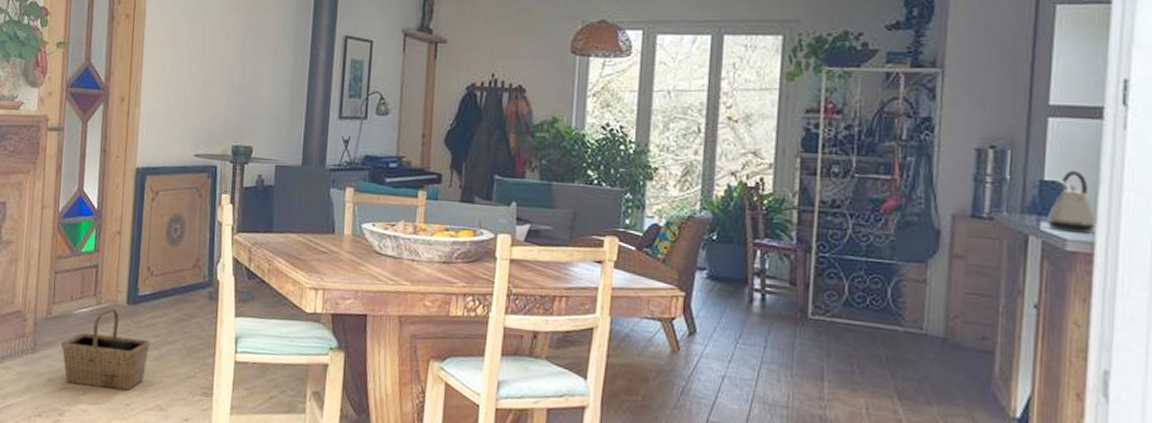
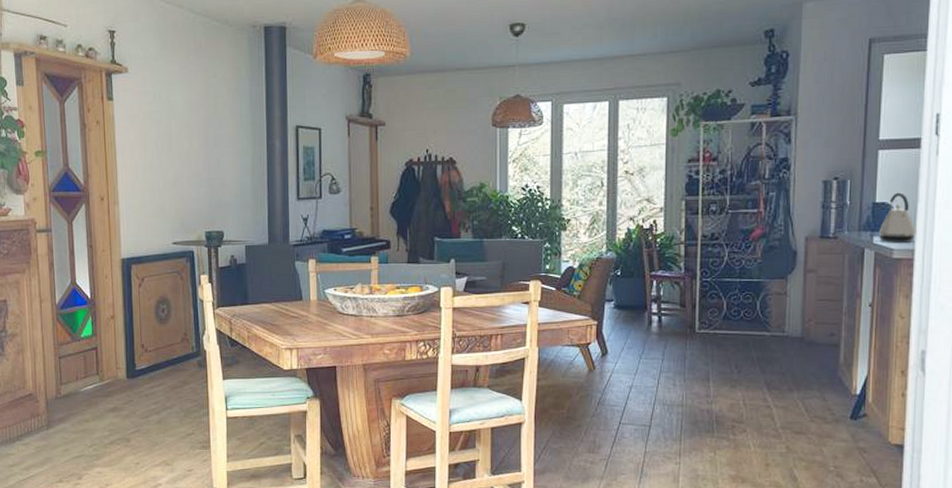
basket: present [60,308,150,391] -> none [72,383,151,452]

